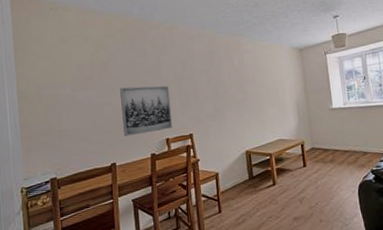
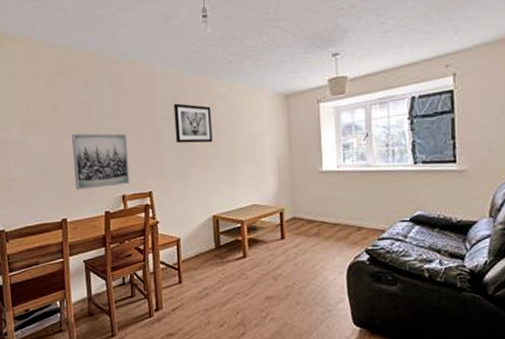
wall art: none [208,58,243,92] -> present [173,103,213,144]

